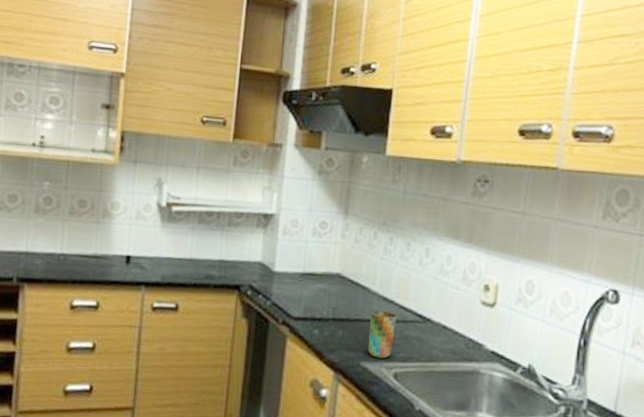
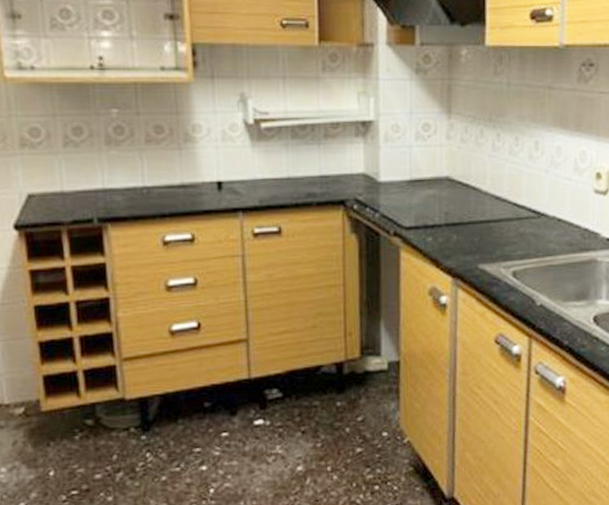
cup: present [368,311,397,359] -> none [484,211,511,259]

